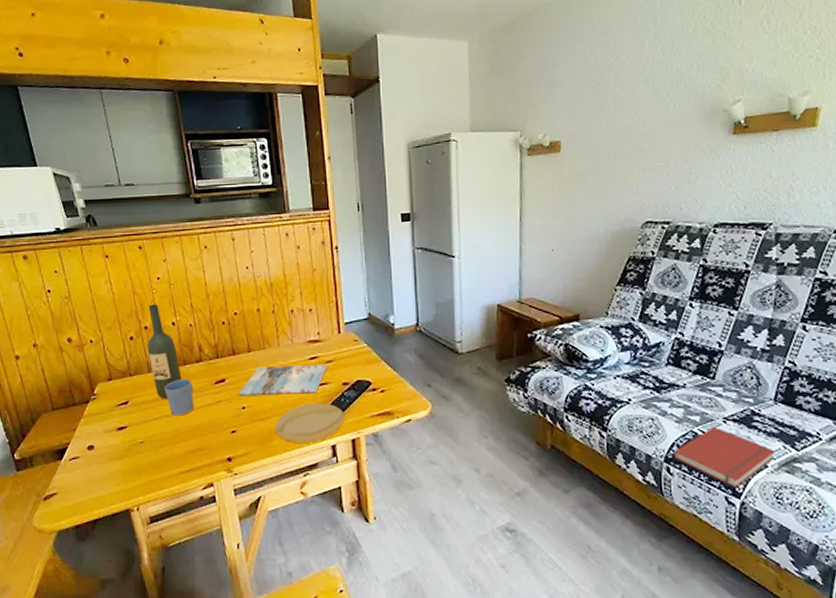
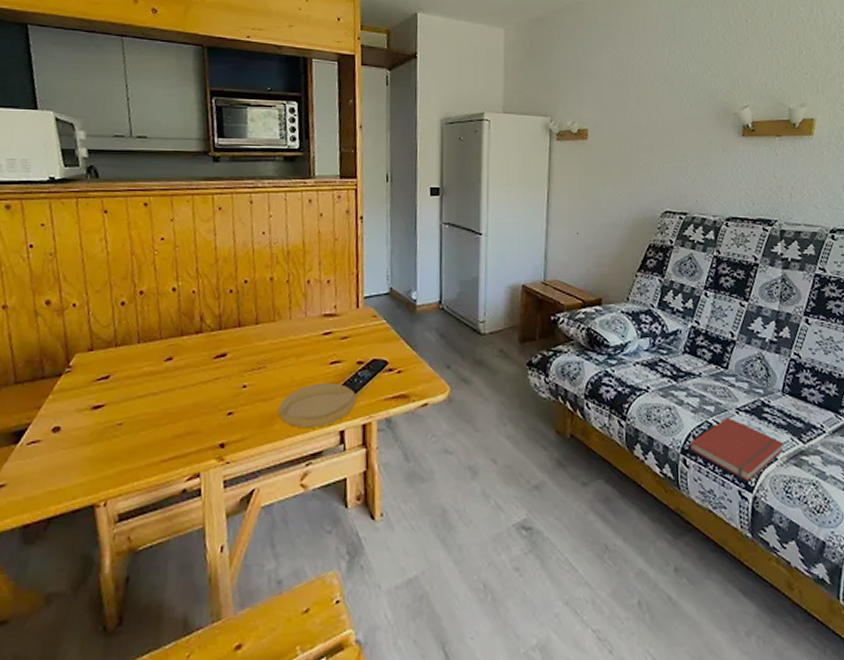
wine bottle: present [147,304,182,398] -> none [140,267,177,373]
mug: present [165,379,194,416] -> none [154,352,189,394]
magazine: present [239,364,328,395] -> none [241,340,343,373]

